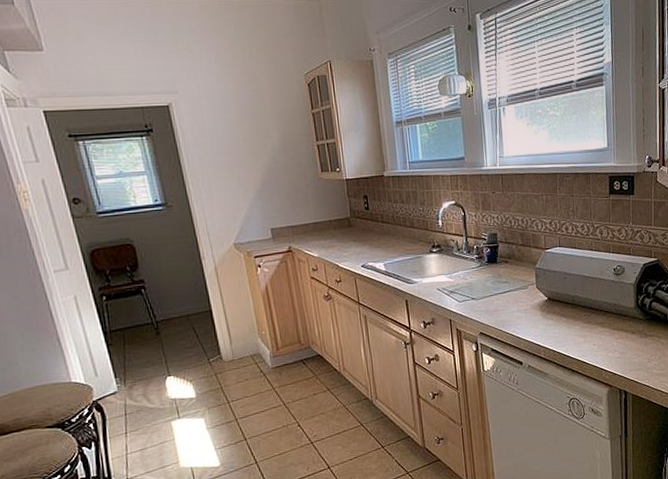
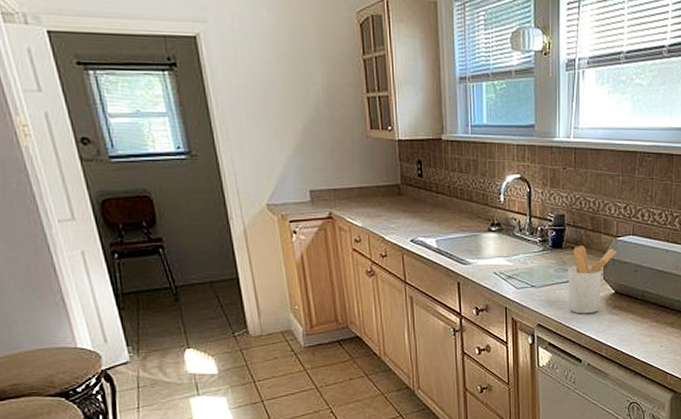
utensil holder: none [503,259,546,321] -> present [568,246,616,314]

